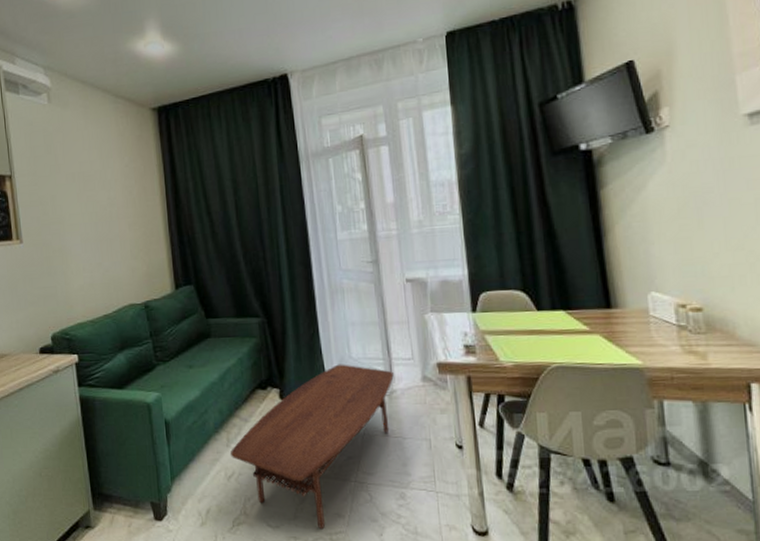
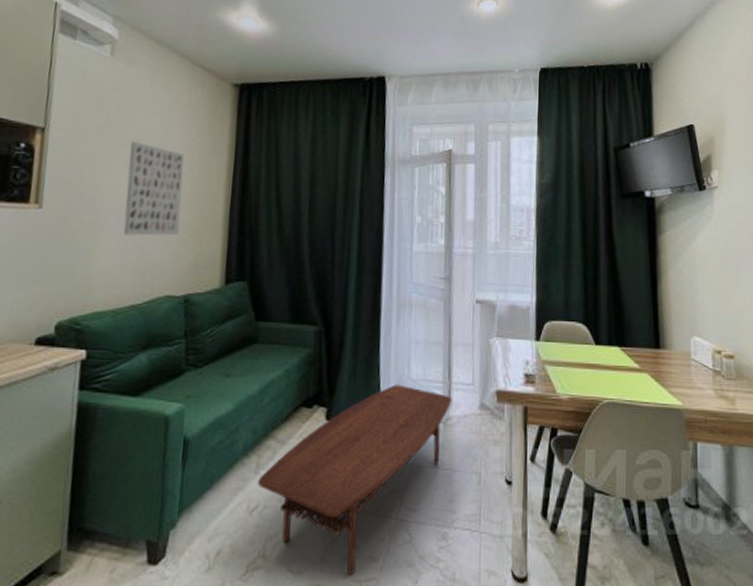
wall art: none [78,175,130,257] -> present [123,142,184,236]

